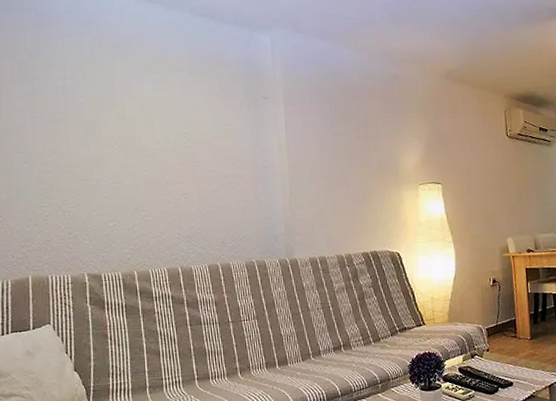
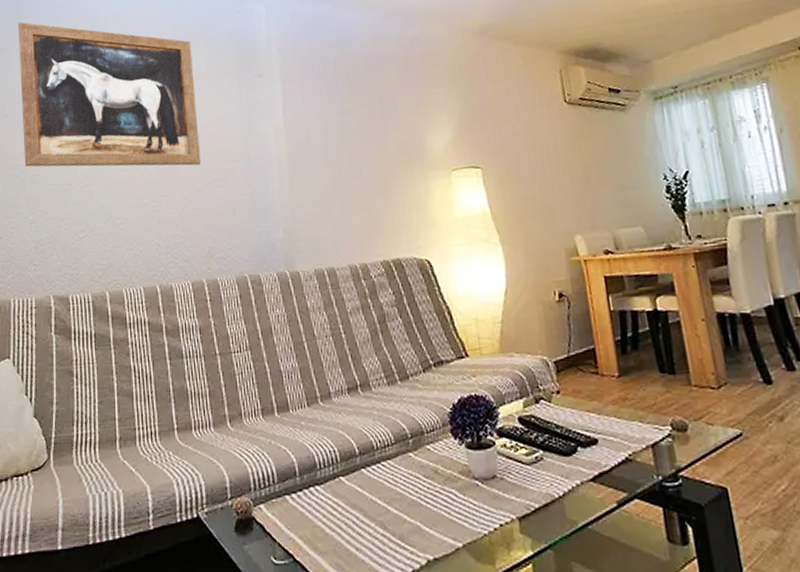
wall art: none [42,32,216,170] -> present [17,22,202,167]

